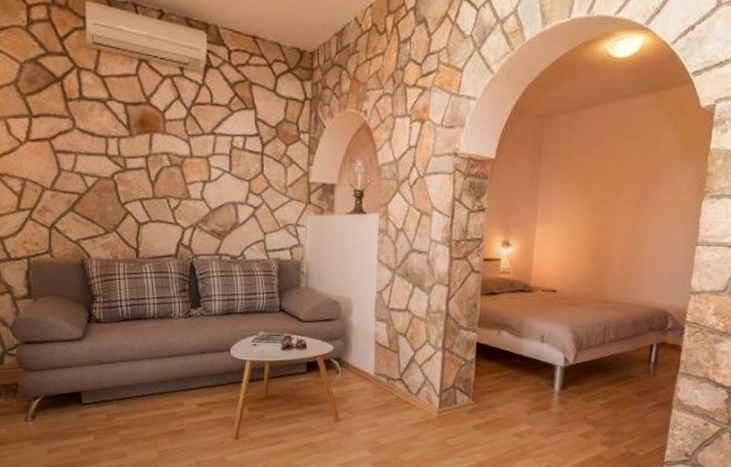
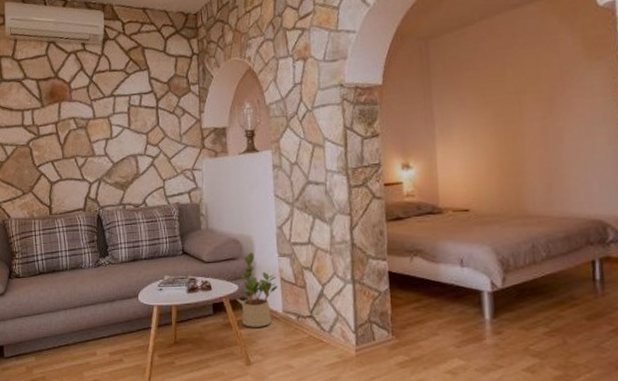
potted plant: none [334,315,373,387] -> present [240,252,278,327]

